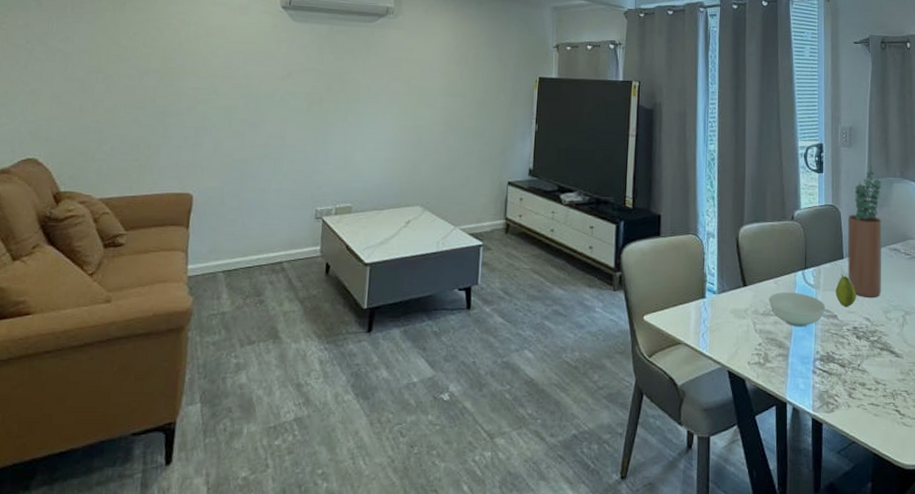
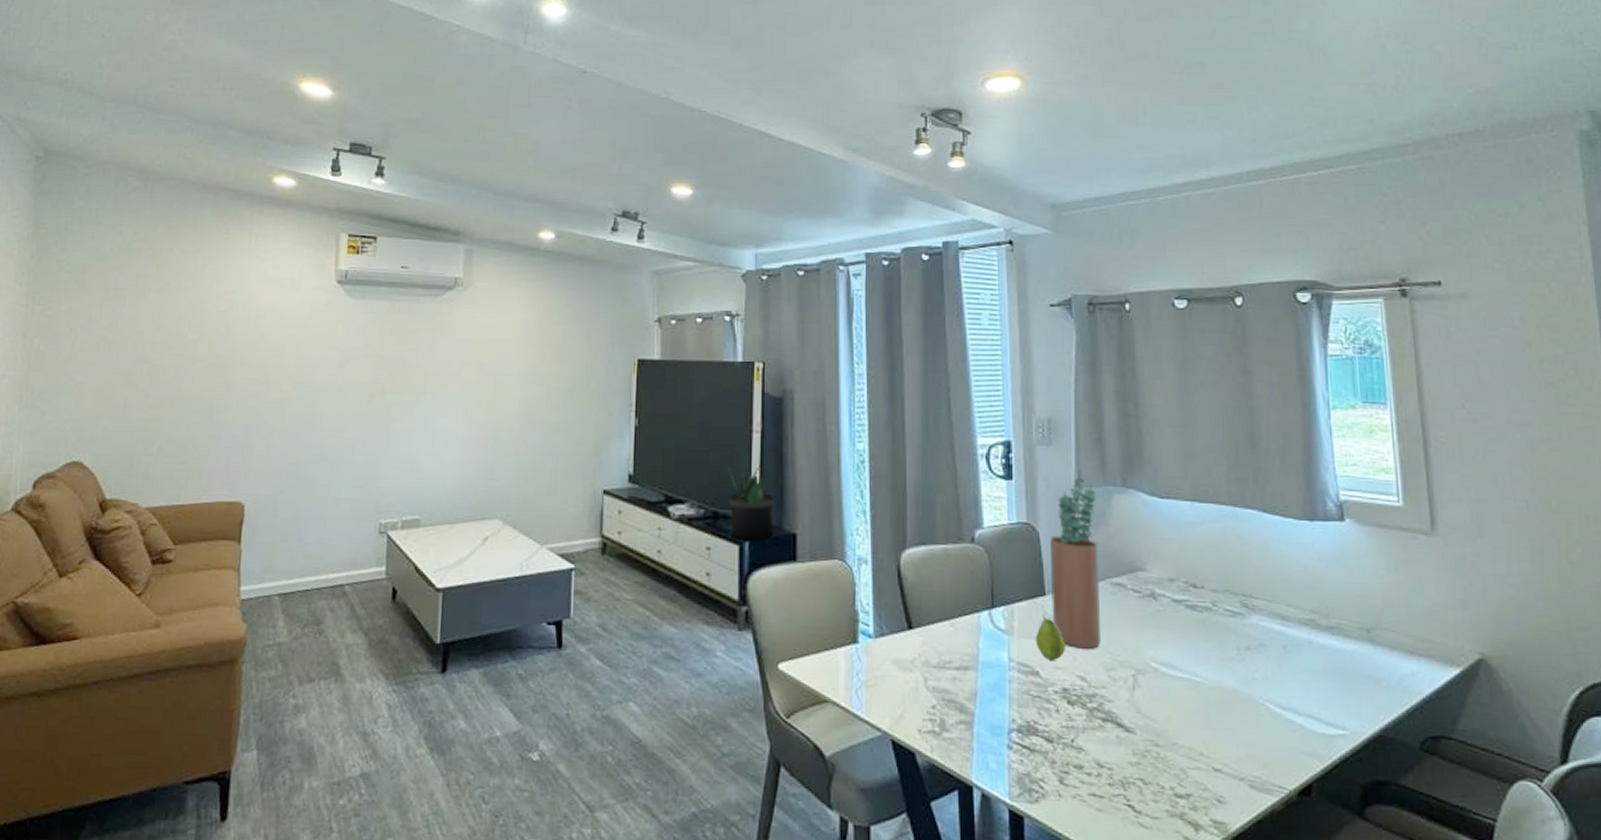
planter: none [609,162,646,223] -> present [728,465,776,543]
bowl: present [769,291,825,327] -> none [943,637,1022,686]

